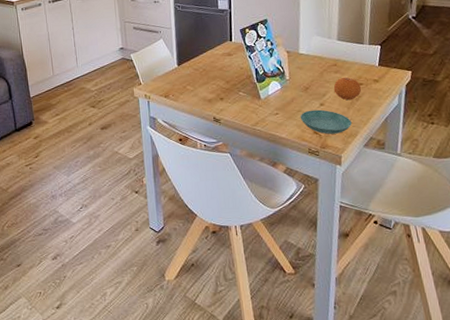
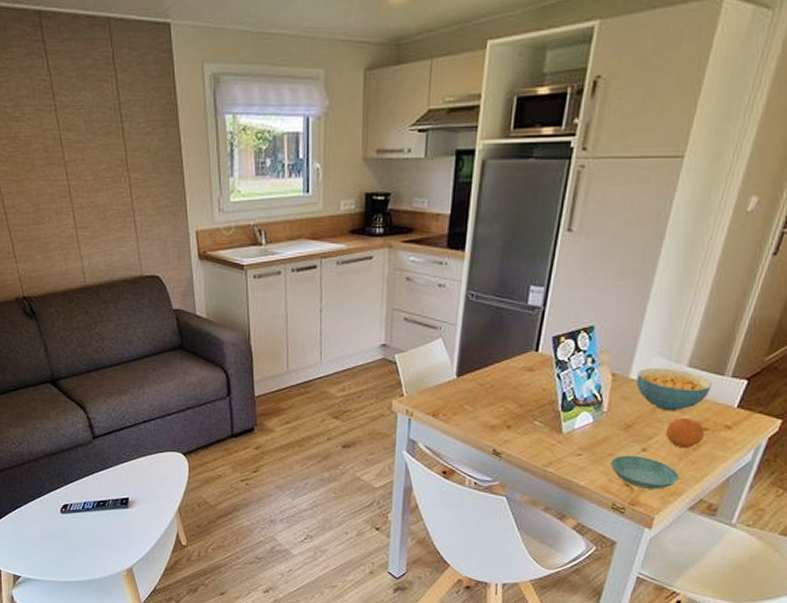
cereal bowl: none [304,43,358,74] -> present [636,367,713,412]

